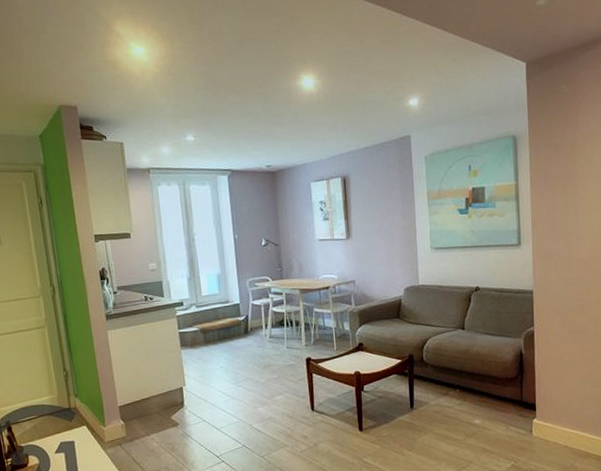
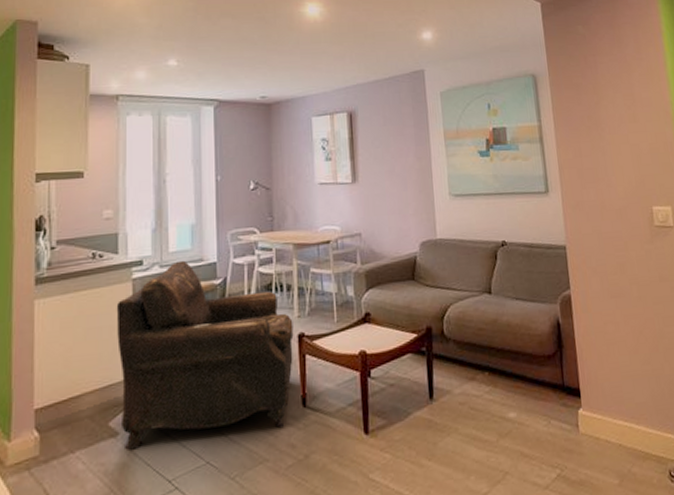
leather: none [167,302,303,435] -> present [116,260,294,450]

